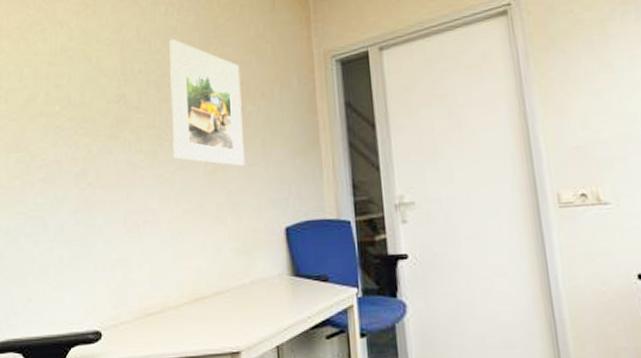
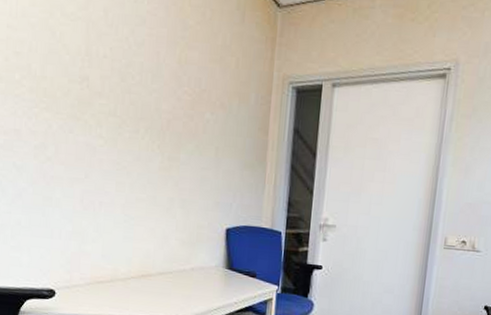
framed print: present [169,39,246,166] -> none [132,29,204,168]

